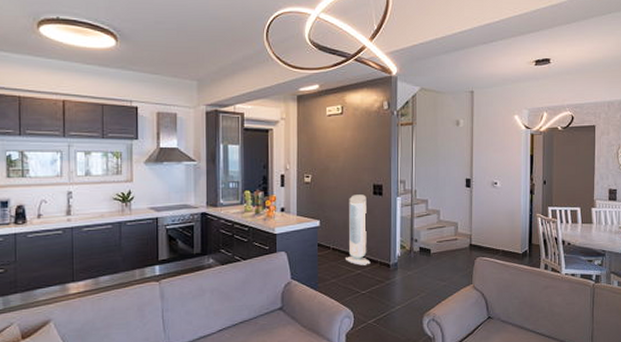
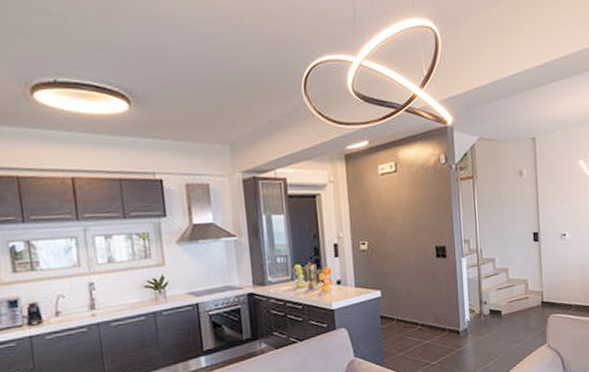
air purifier: present [346,194,371,265] -> none [410,258,439,335]

